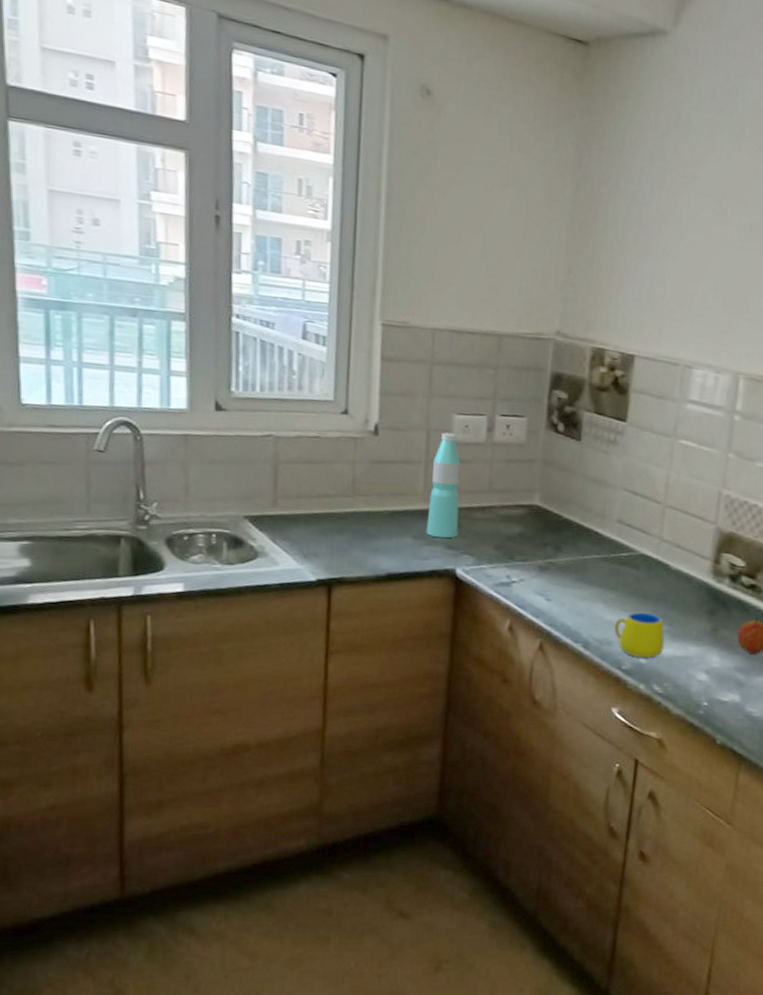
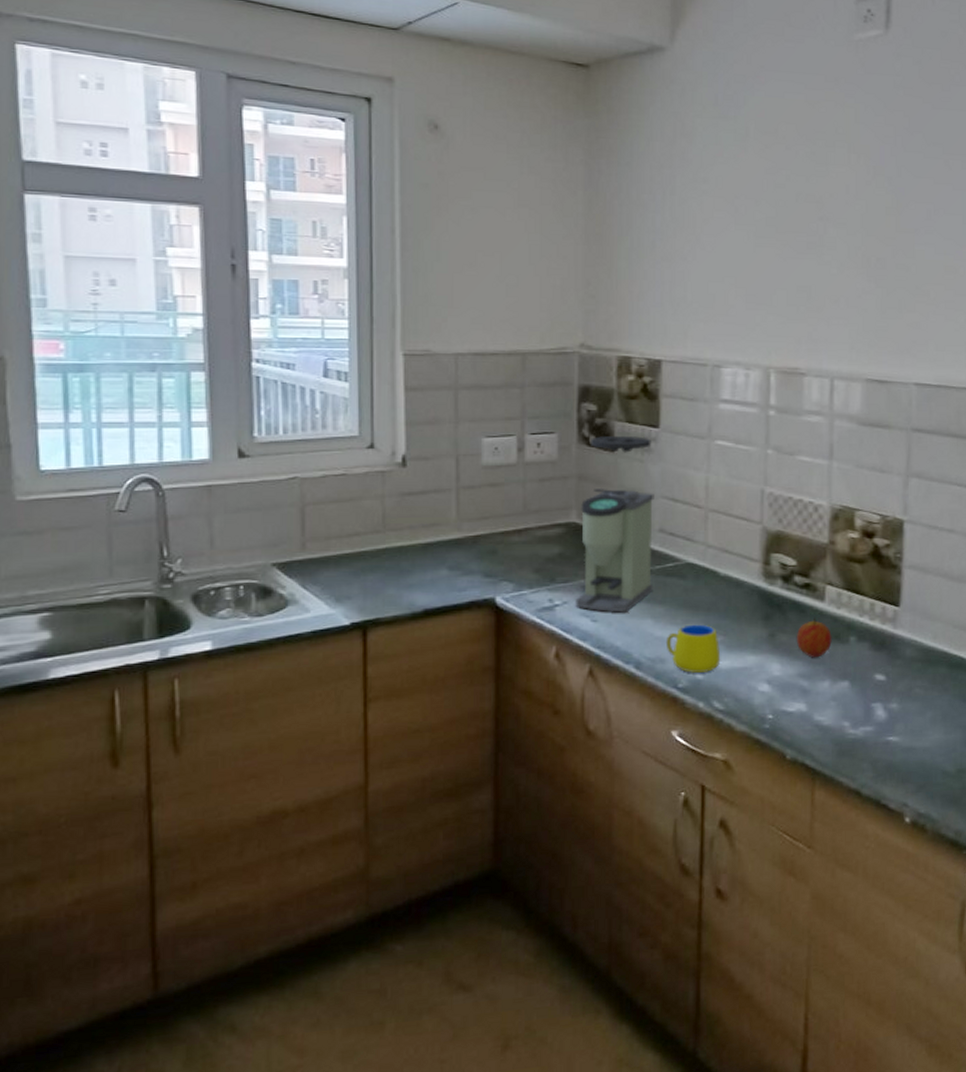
water bottle: present [426,432,461,539] -> none [461,457,495,567]
coffee grinder: none [531,424,618,595] -> present [575,436,654,613]

